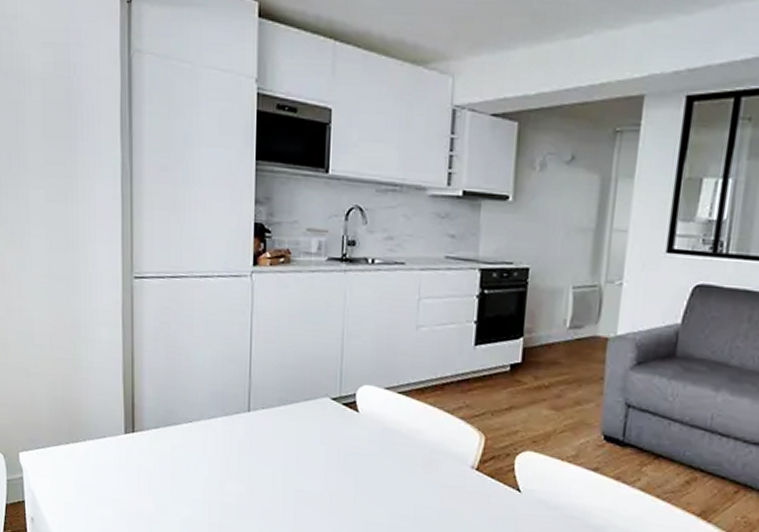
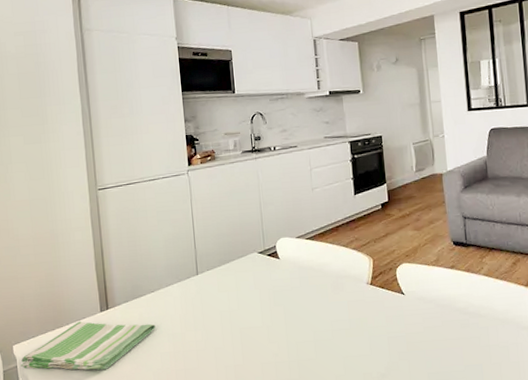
dish towel: none [27,439,190,504] -> present [20,321,156,370]

